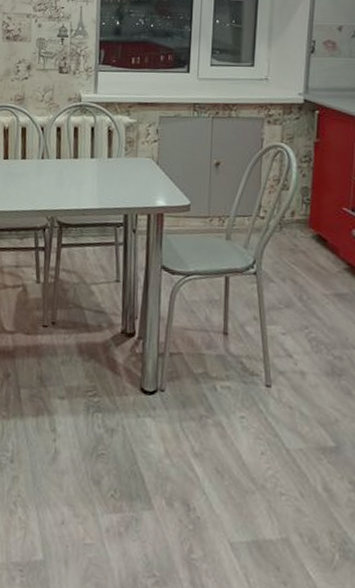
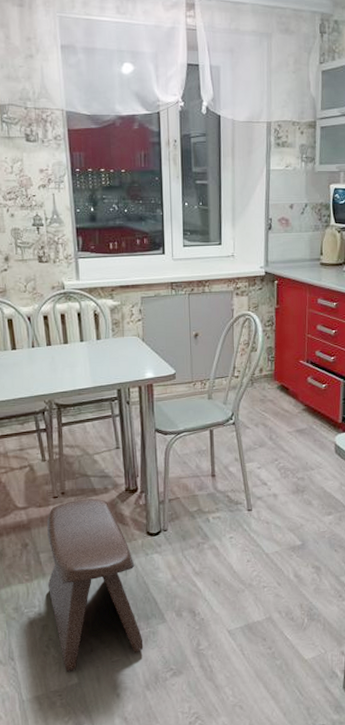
stool: none [24,333,124,543] -> present [47,498,144,672]

